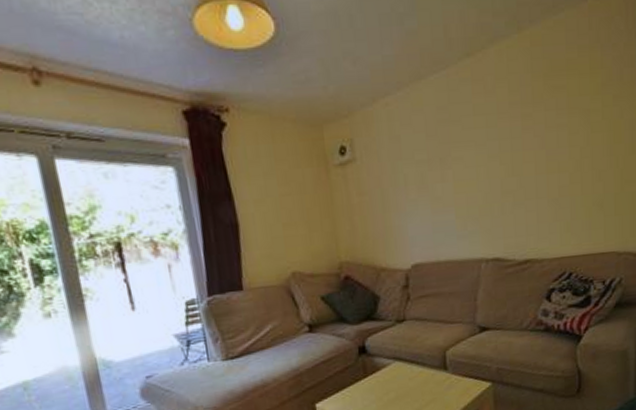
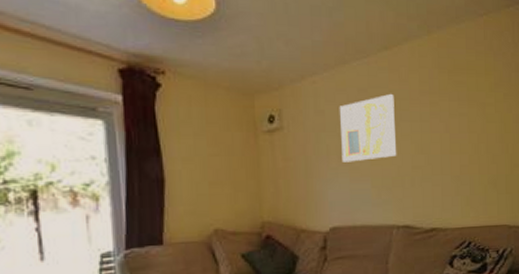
wall art: none [416,108,484,193] -> present [339,93,397,162]

